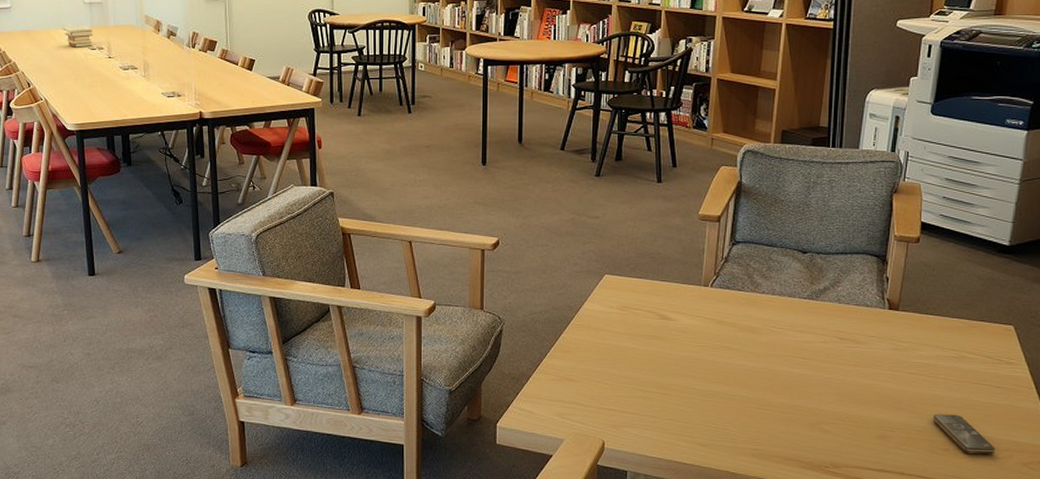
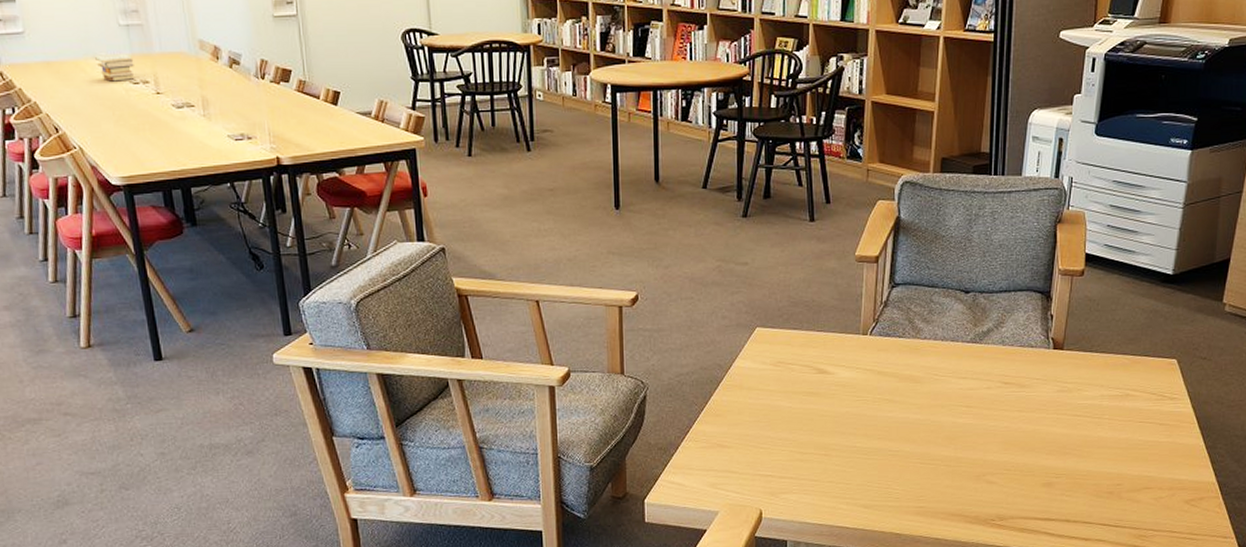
mobile phone: present [932,414,996,454] -> none [1097,455,1159,495]

